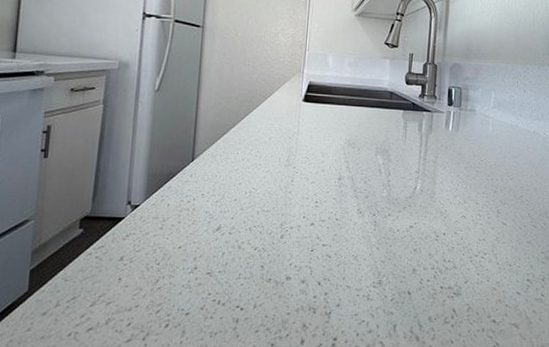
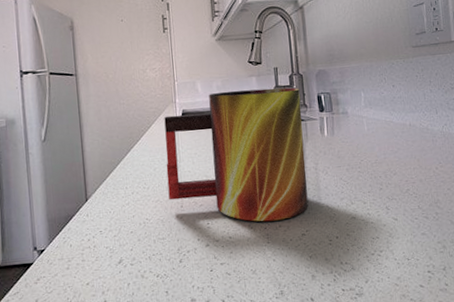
mug: none [280,69,432,209] -> present [164,87,308,222]

